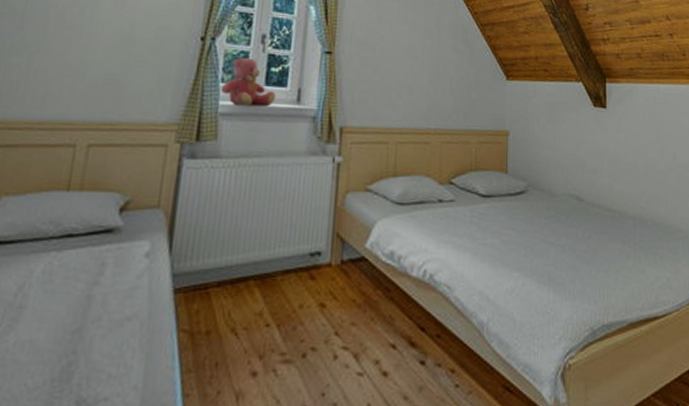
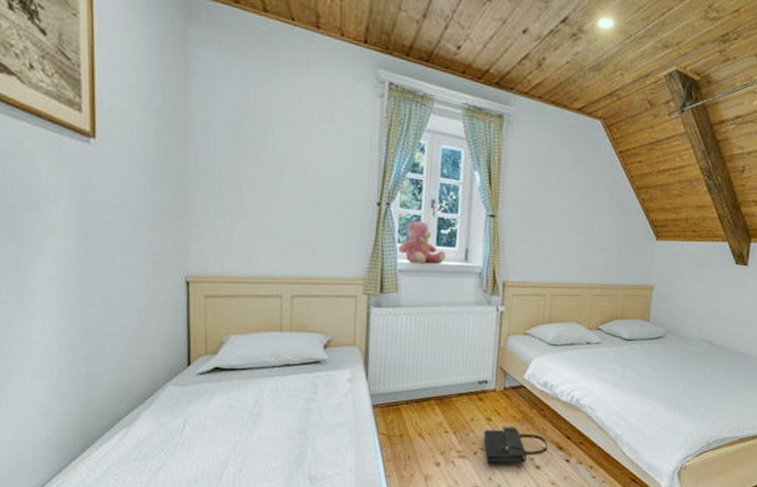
handbag: none [315,314,398,372] -> present [483,426,548,465]

